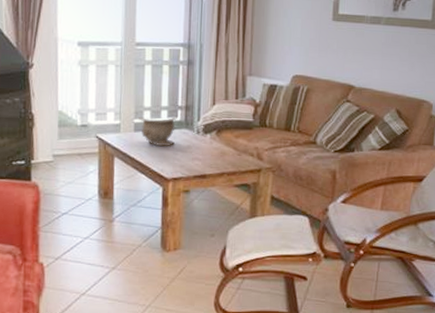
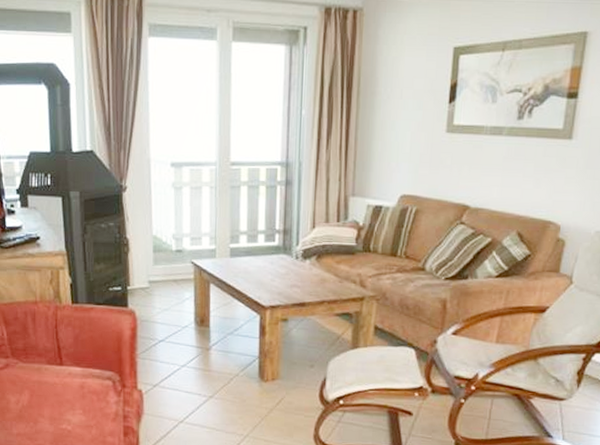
decorative bowl: present [139,117,177,147] -> none [235,241,275,273]

